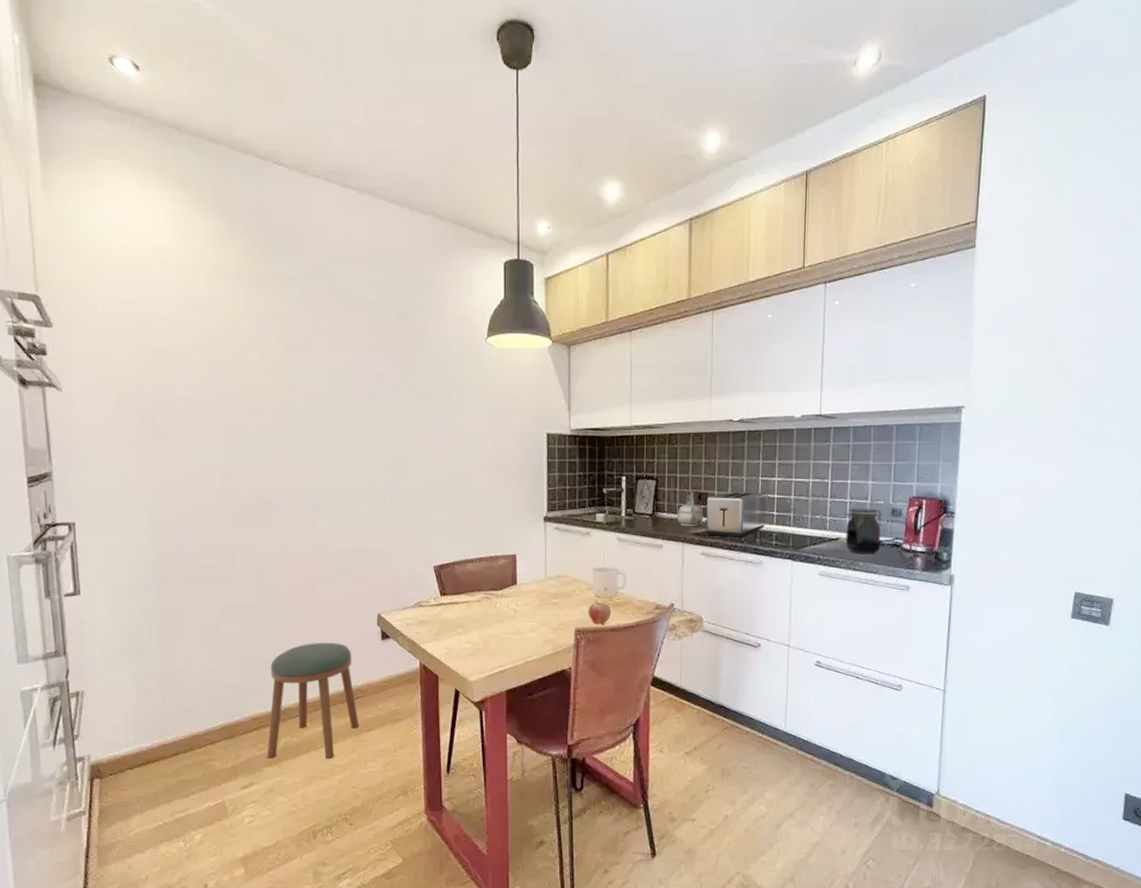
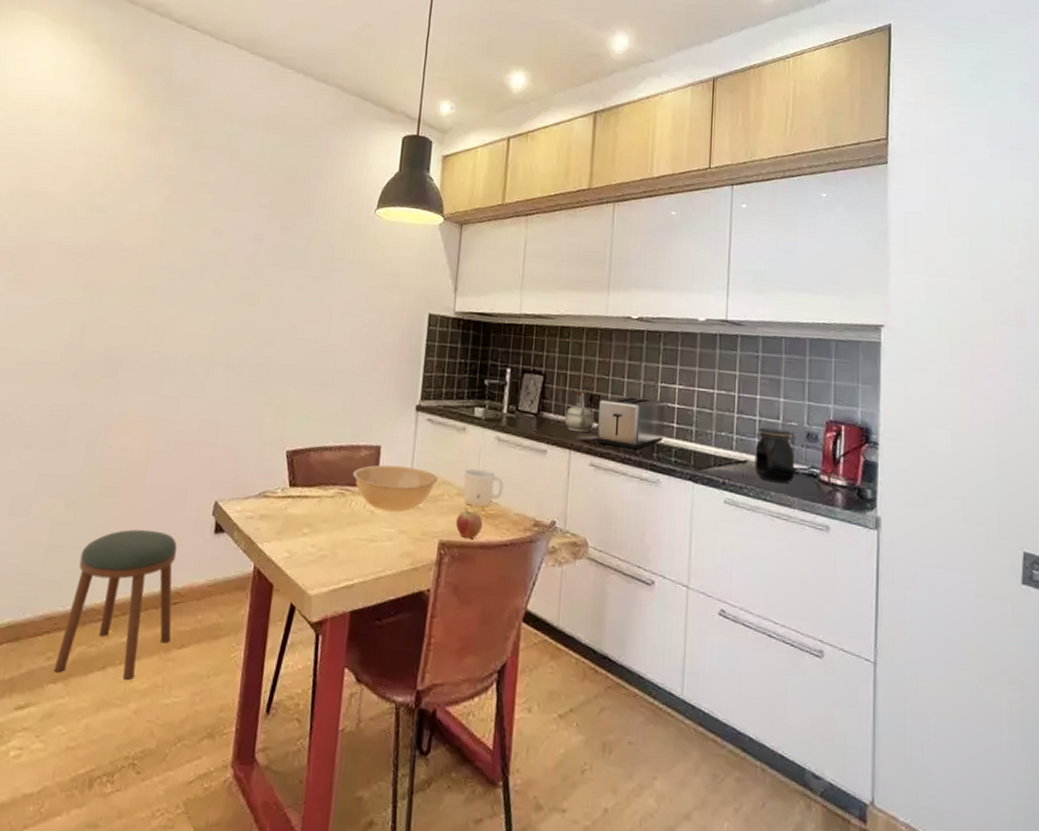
bowl: none [495,570,568,609] -> present [353,464,437,513]

